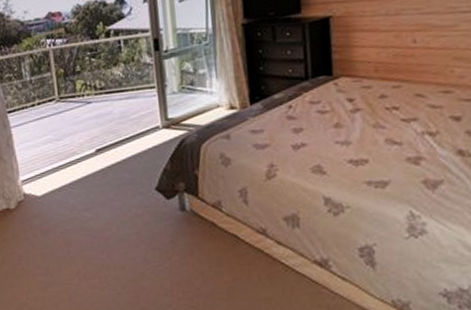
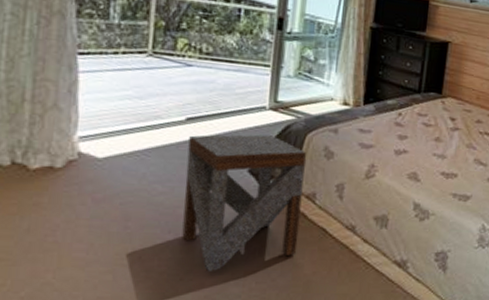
side table: none [101,152,214,285] -> present [182,134,306,271]

